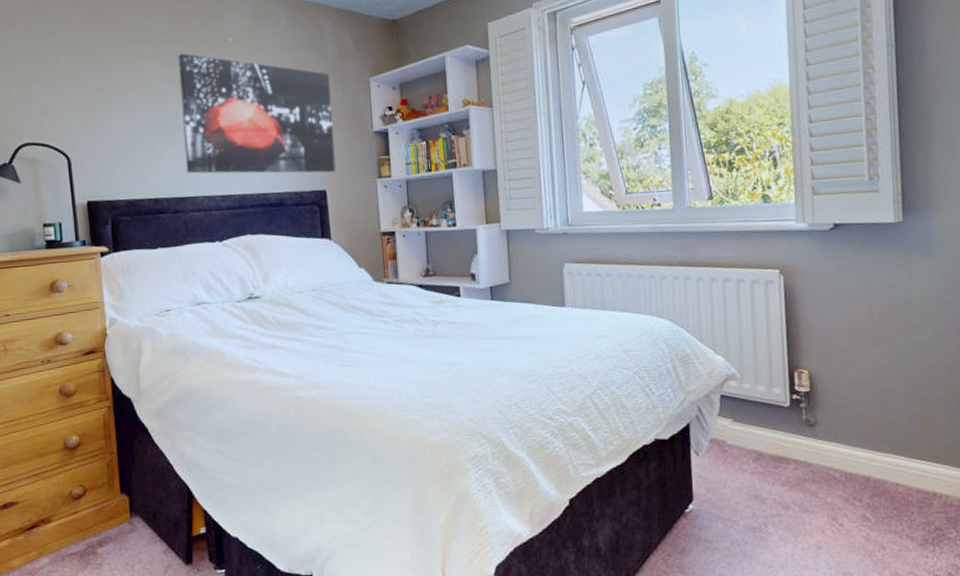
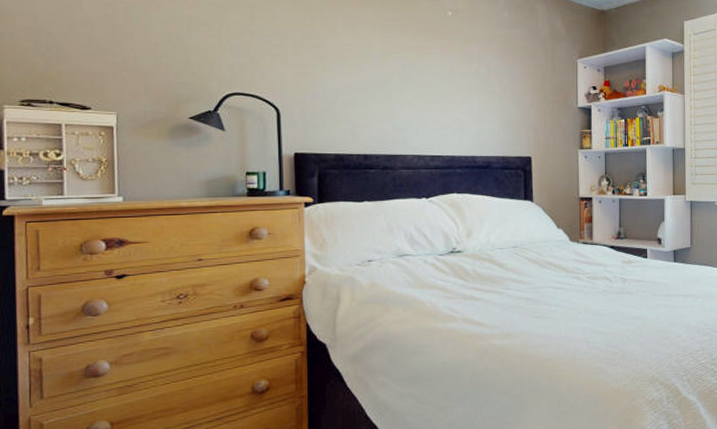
wall art: present [178,53,336,174] -> none [397,21,541,142]

